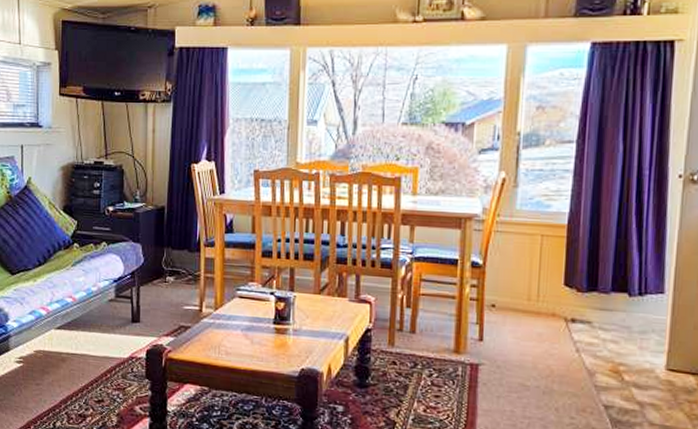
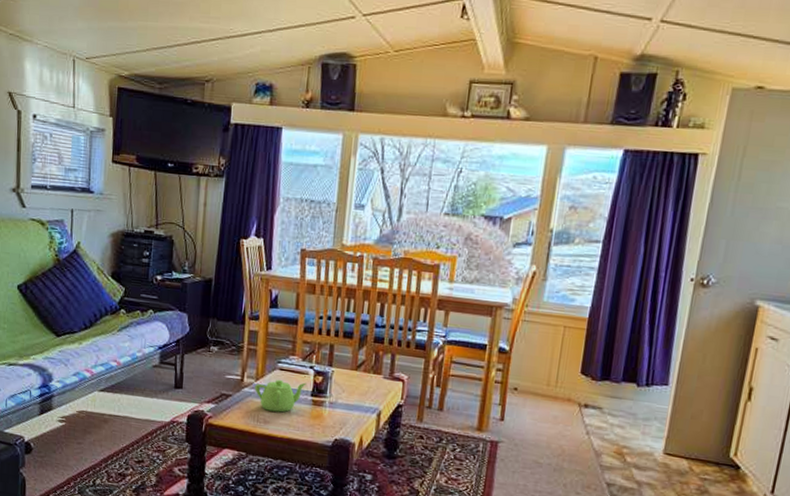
teapot: none [214,307,268,343] -> present [254,379,306,413]

